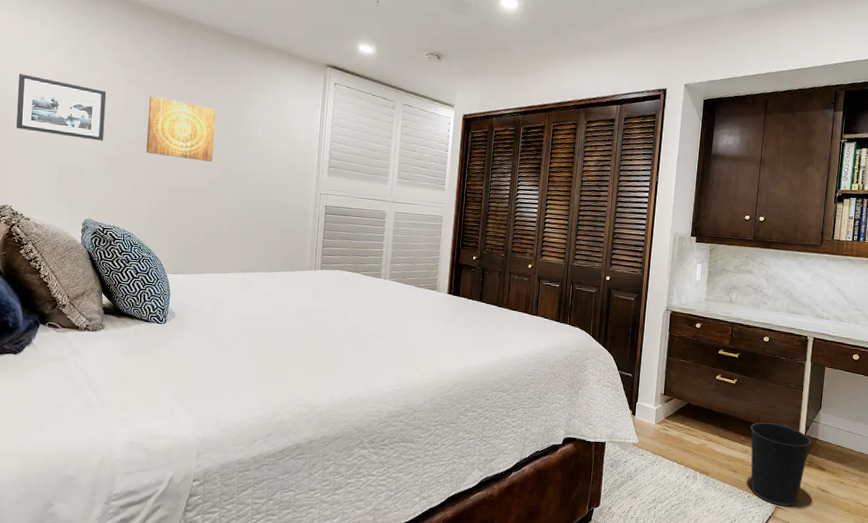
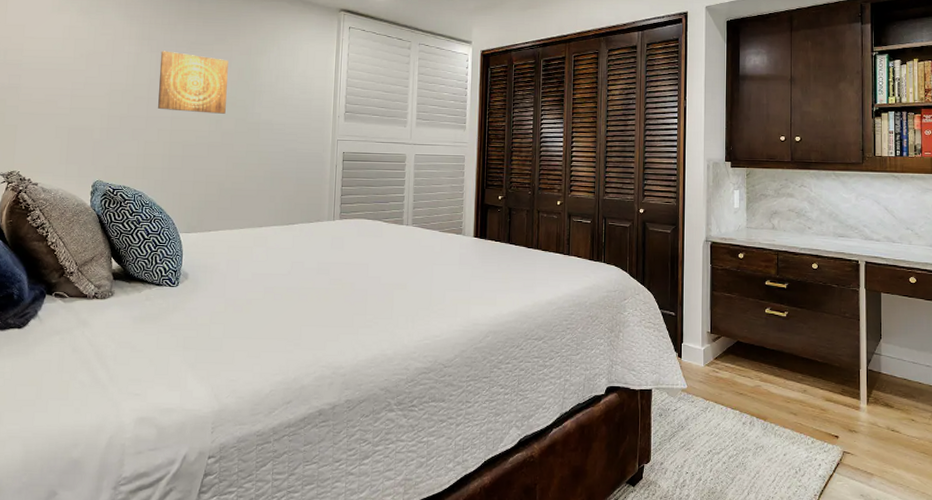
picture frame: present [16,74,107,141] -> none [26,37,118,99]
wastebasket: present [750,422,812,507] -> none [807,357,875,451]

